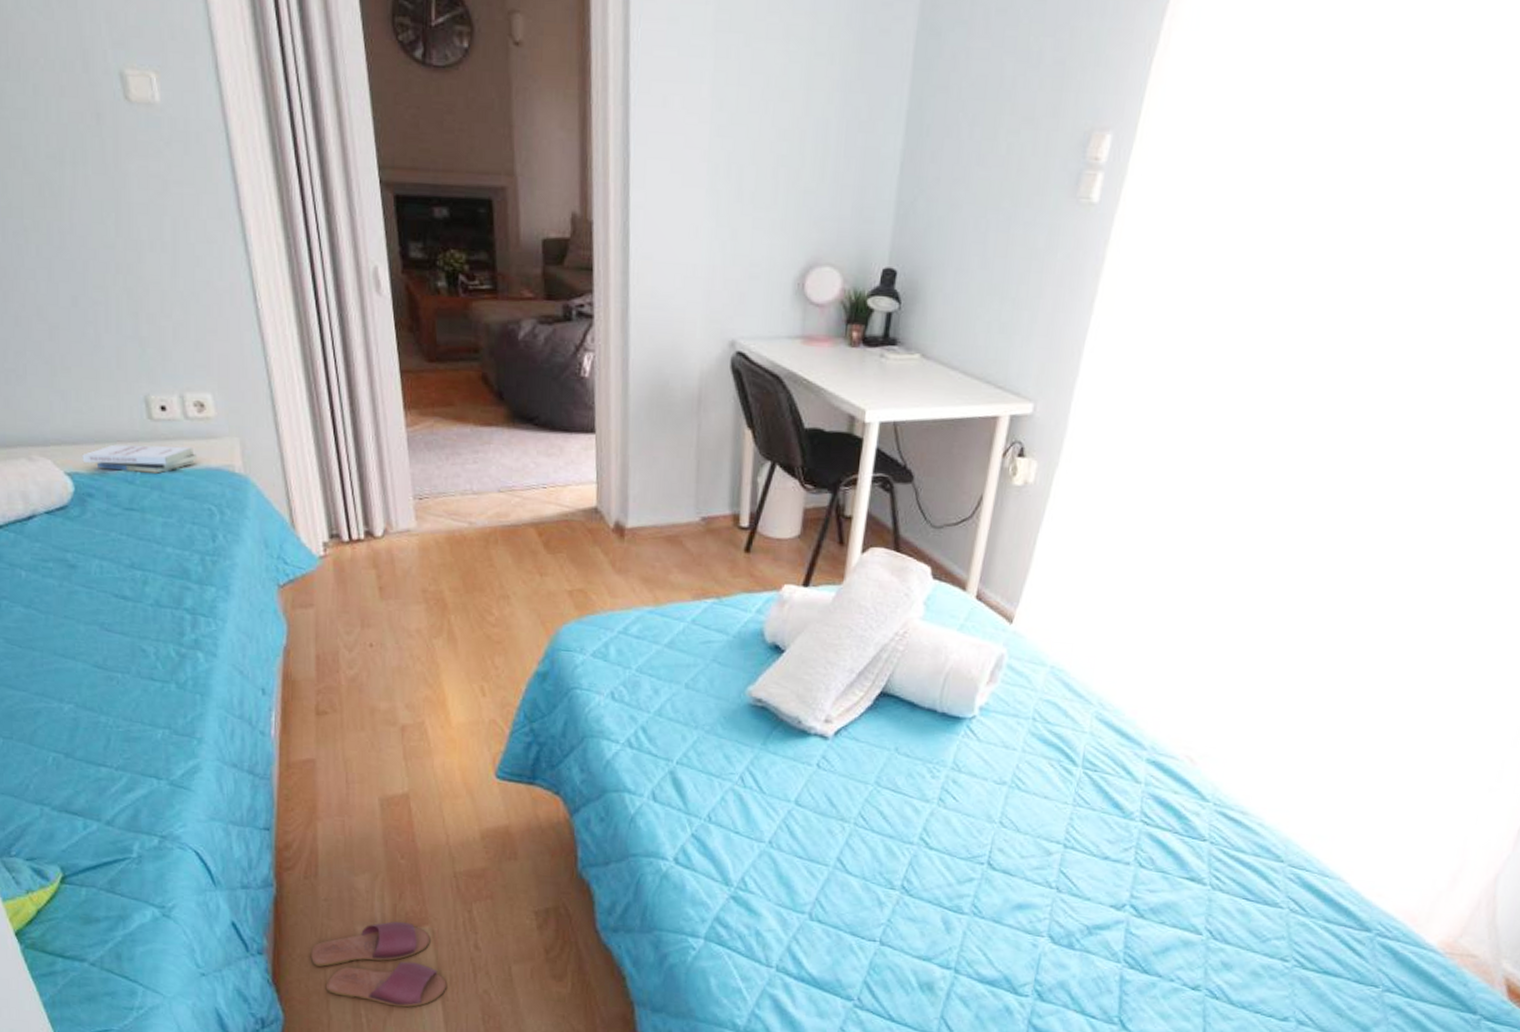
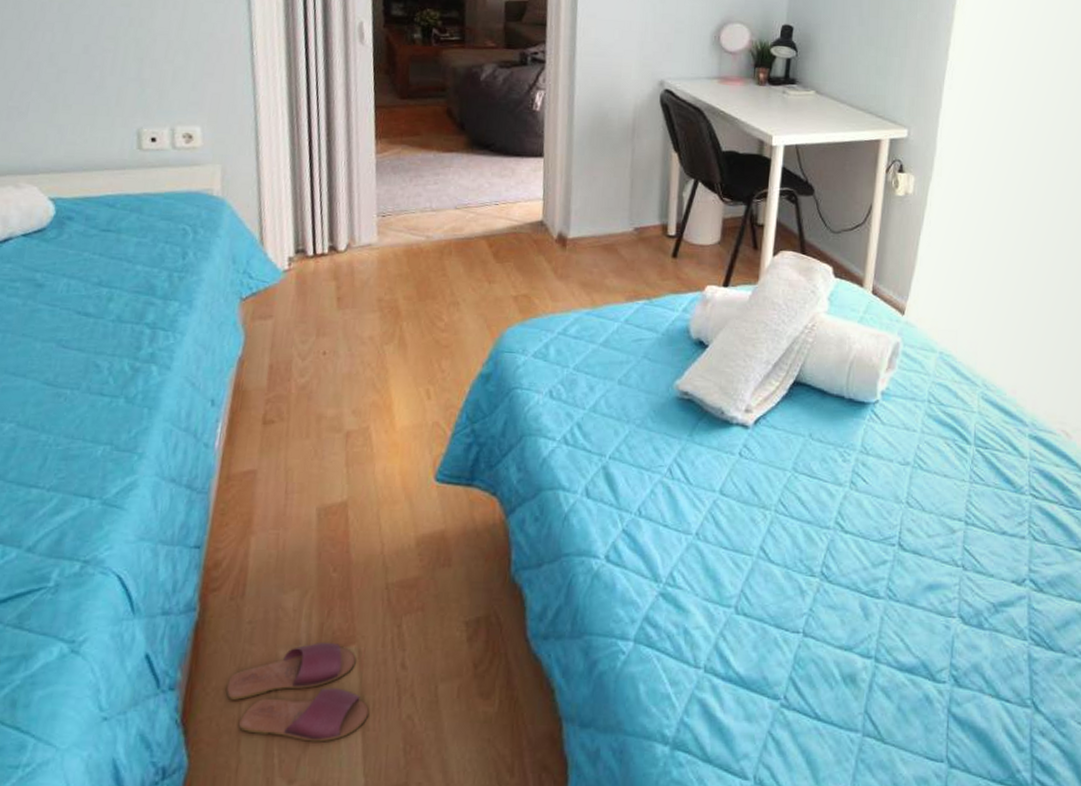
books: present [82,444,198,474] -> none [68,172,180,198]

